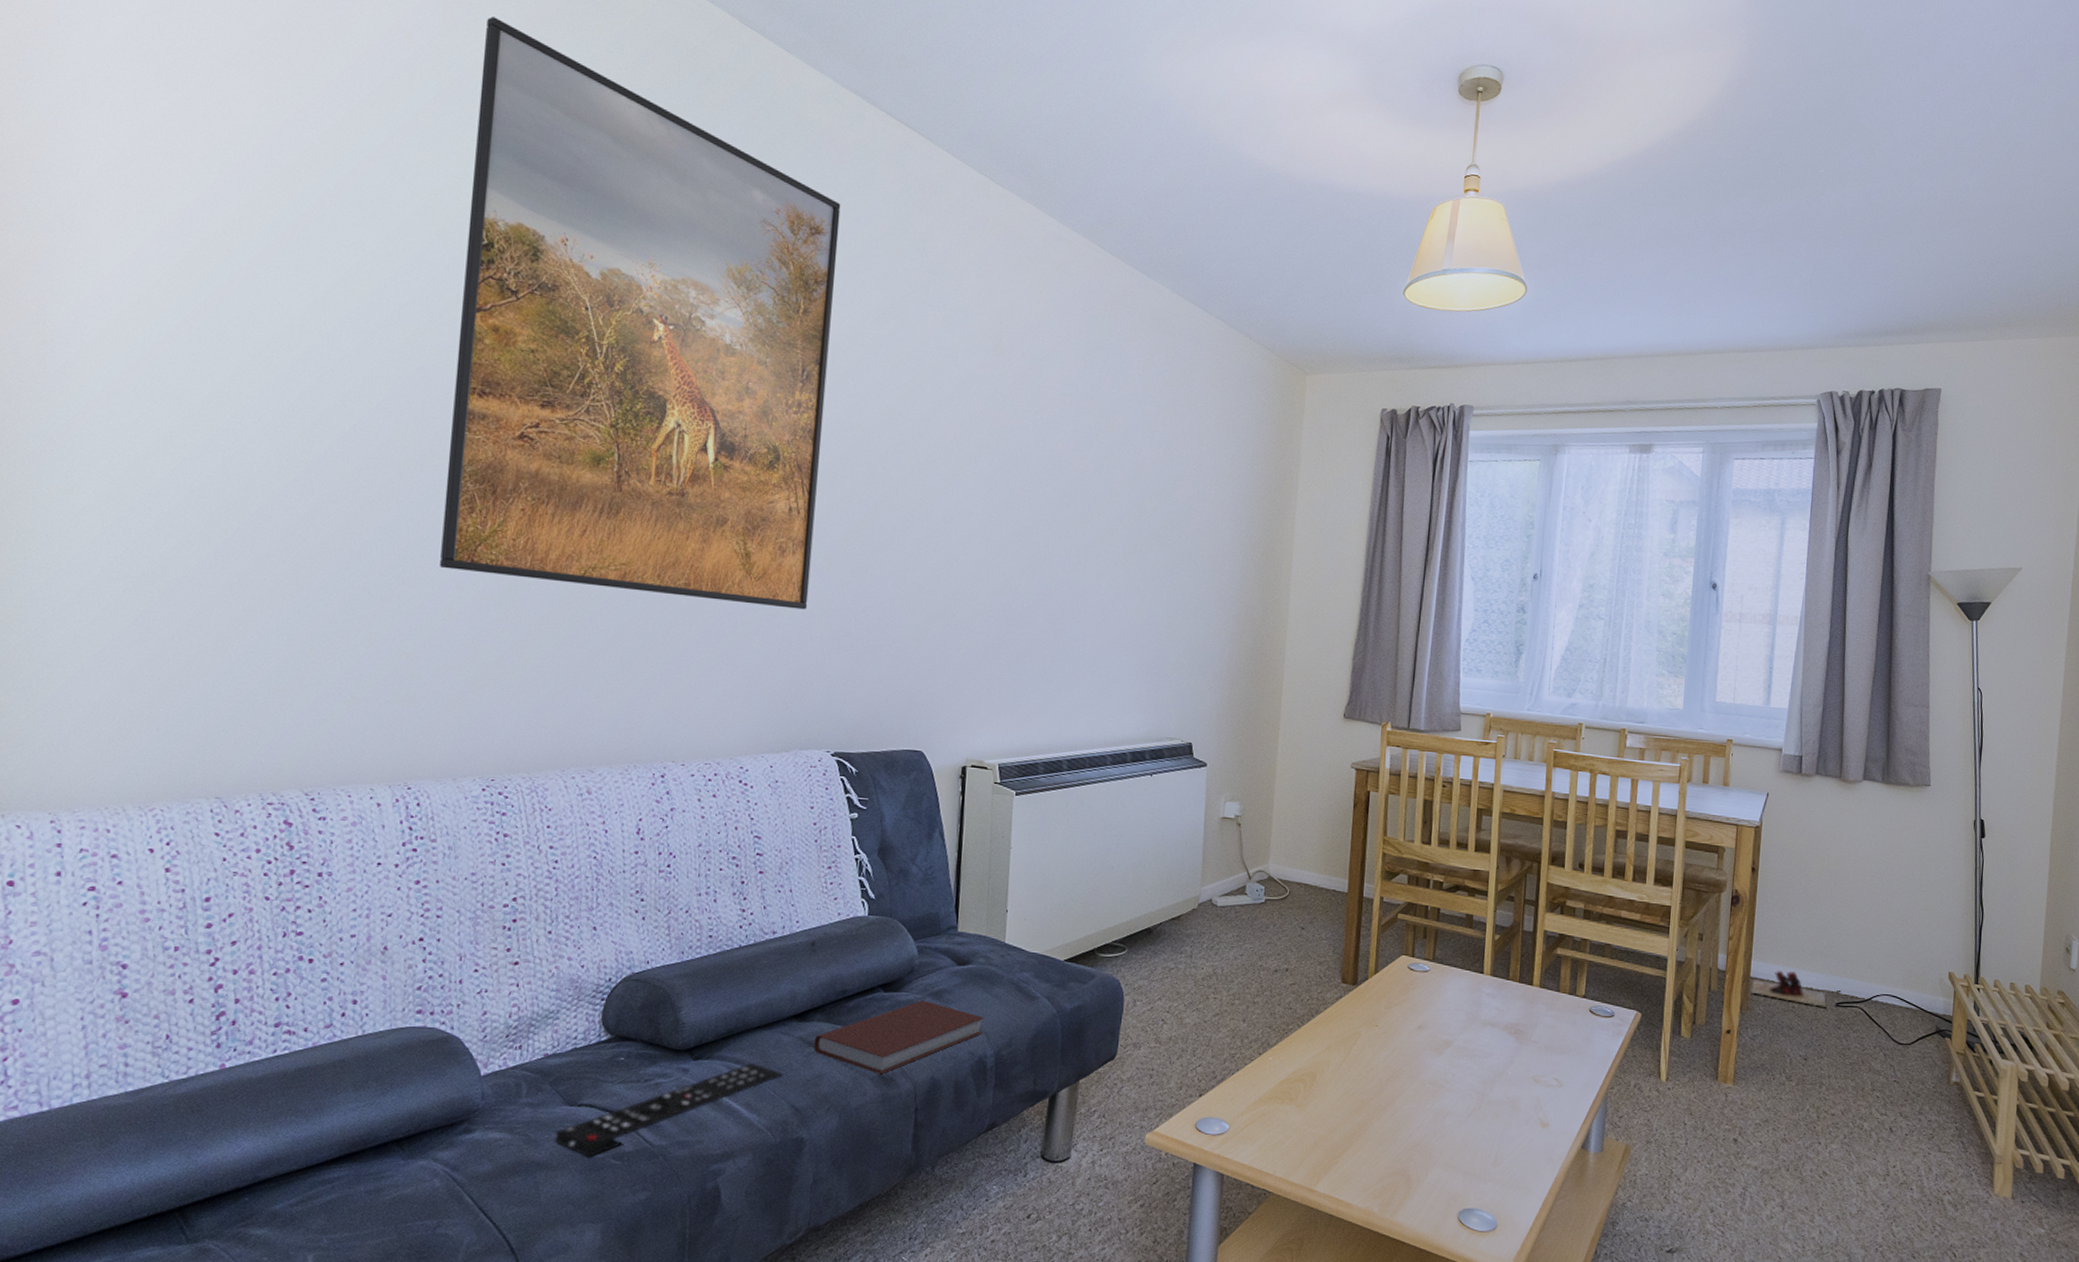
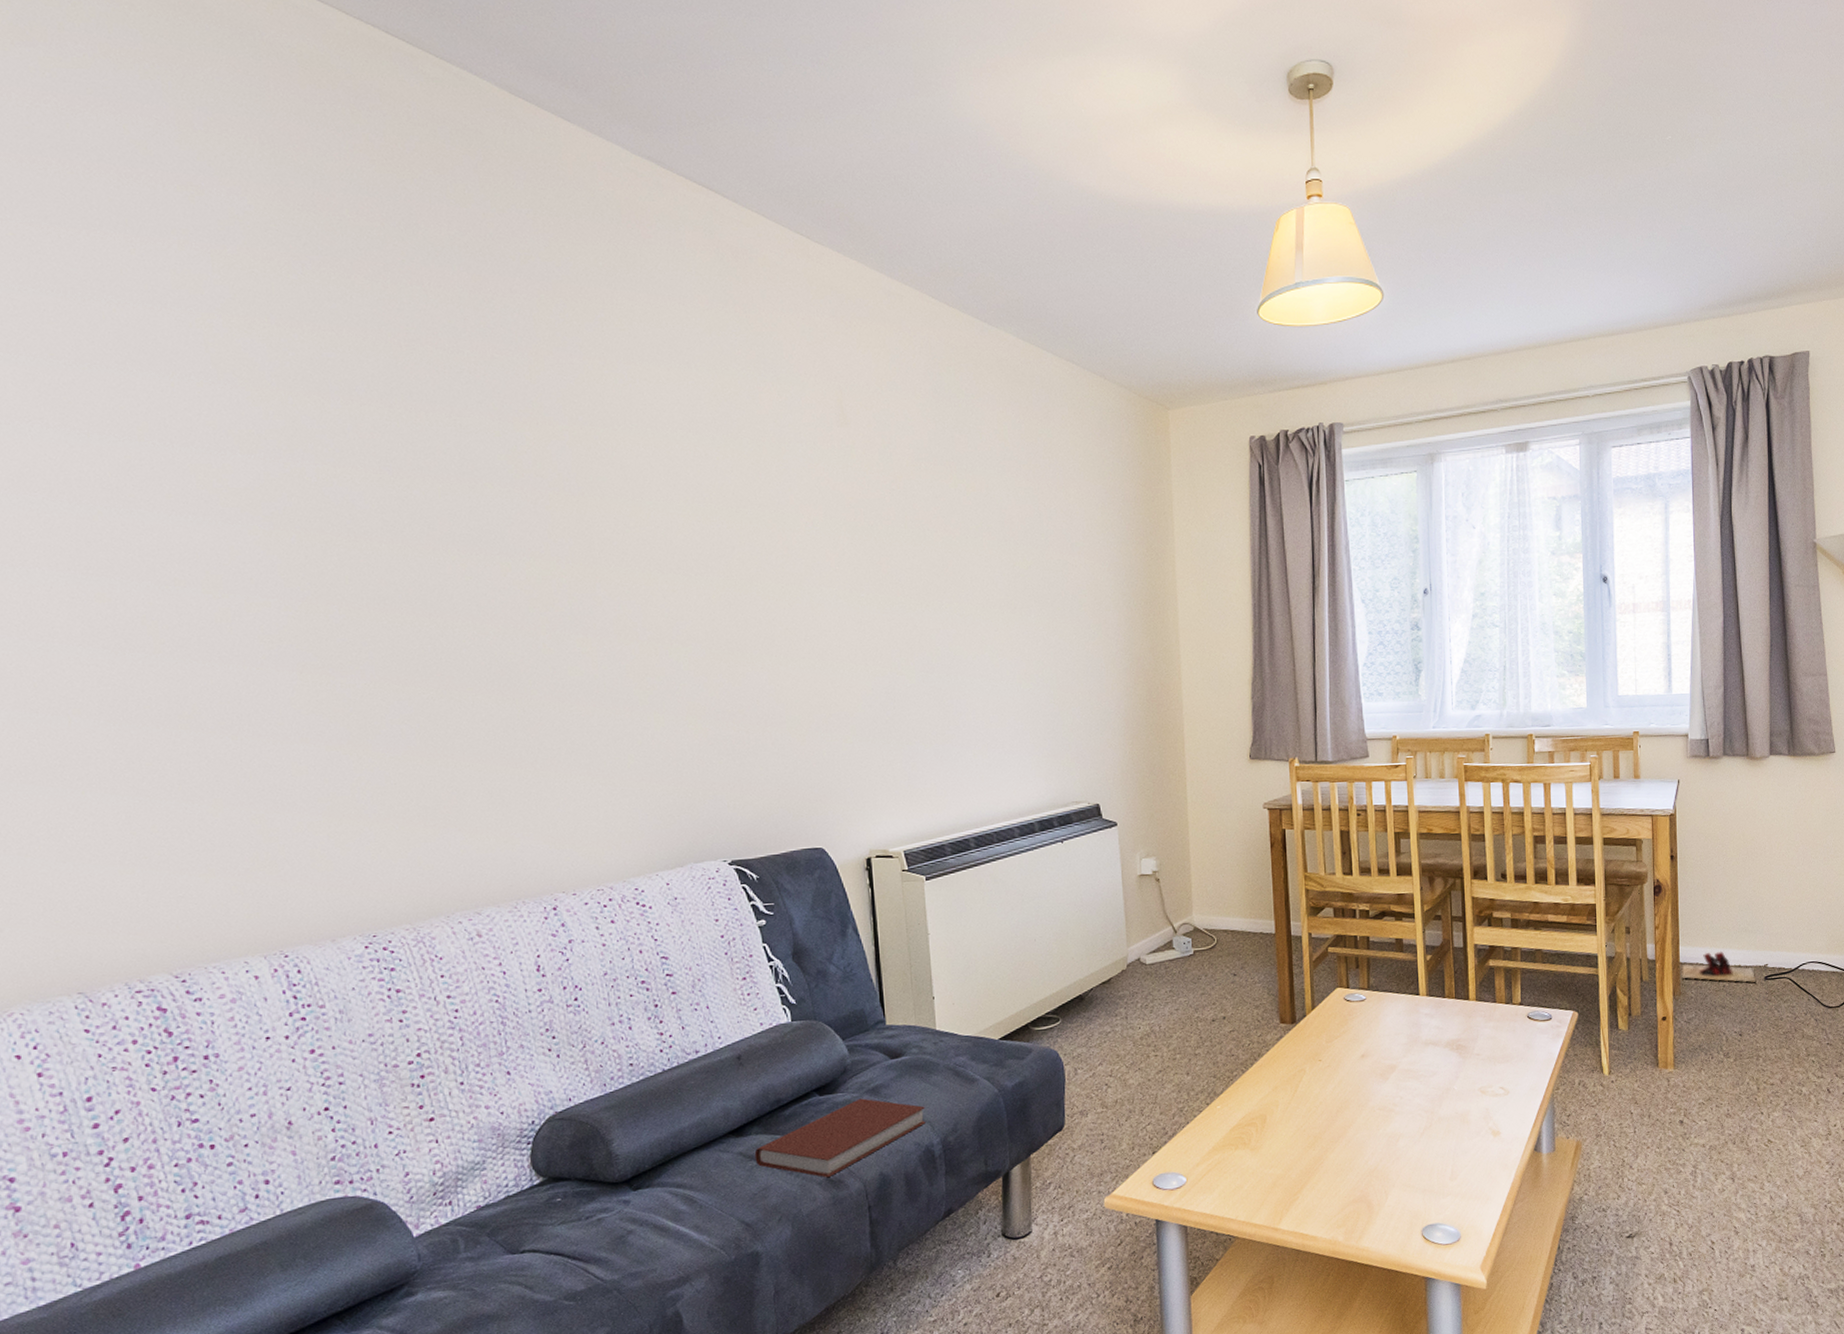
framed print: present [440,17,841,610] -> none [227,115,681,722]
remote control: present [555,1062,783,1157] -> none [501,1184,728,1302]

